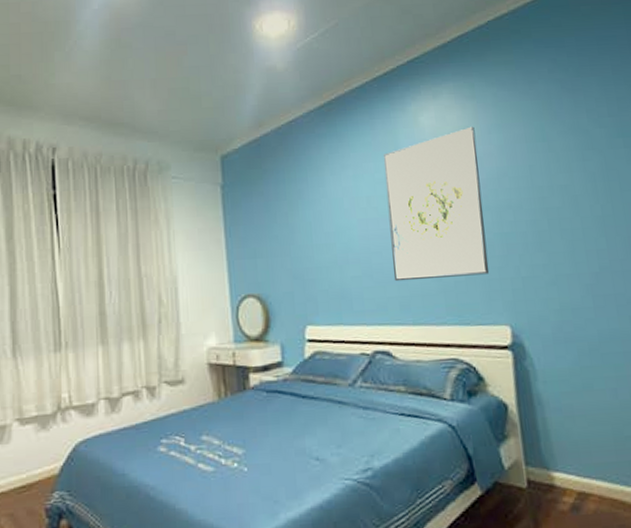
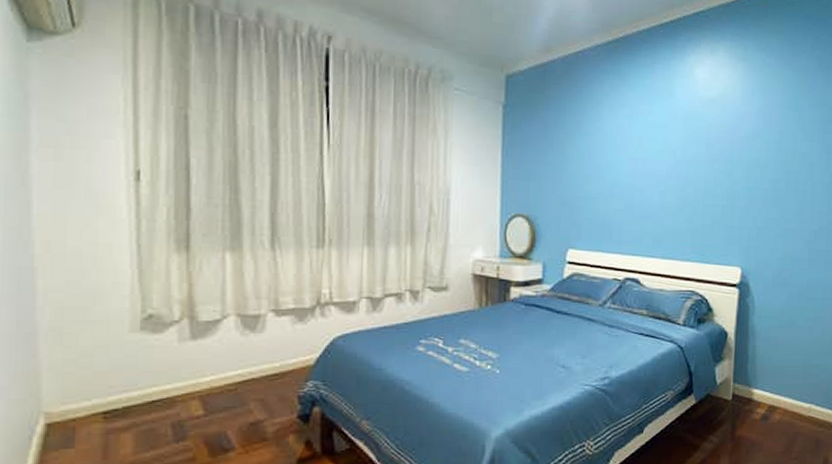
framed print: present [383,126,490,282] -> none [651,86,741,222]

